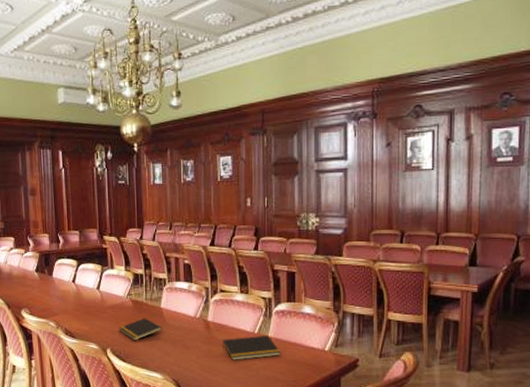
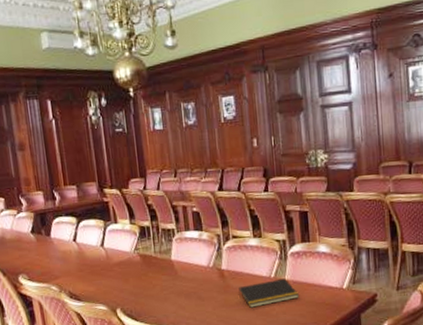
notepad: present [119,317,163,341] -> none [128,271,175,298]

